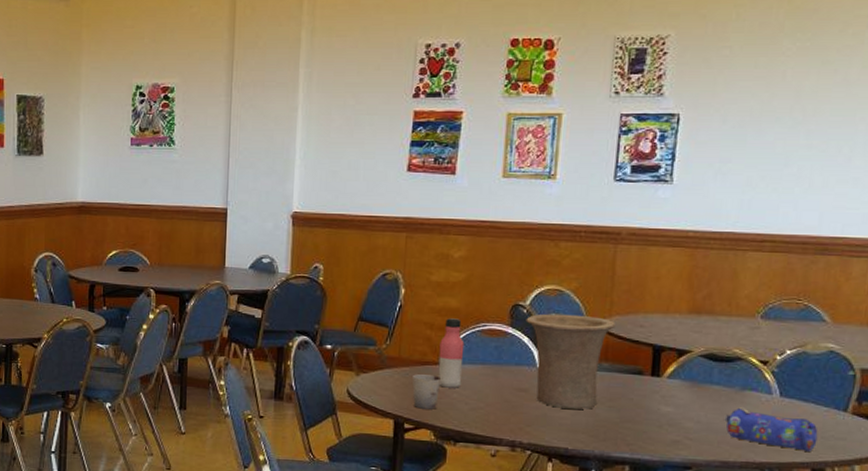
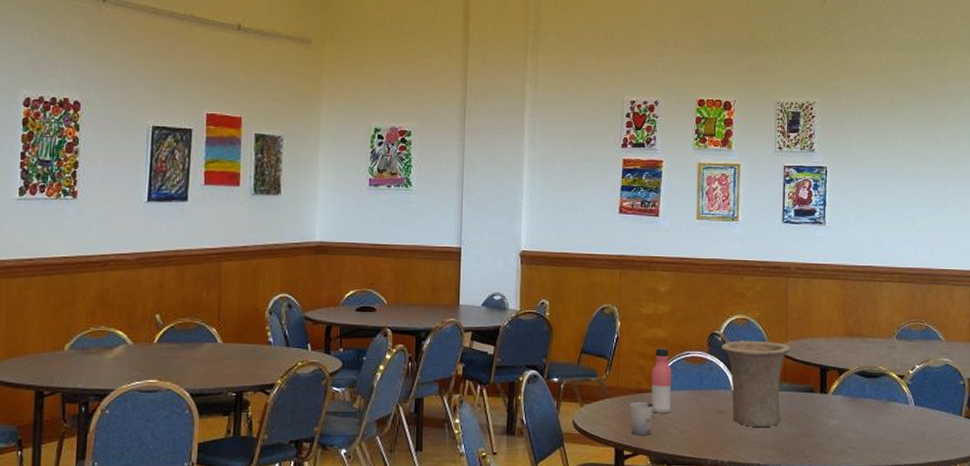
pencil case: present [723,407,818,451] -> none [875,417,943,452]

